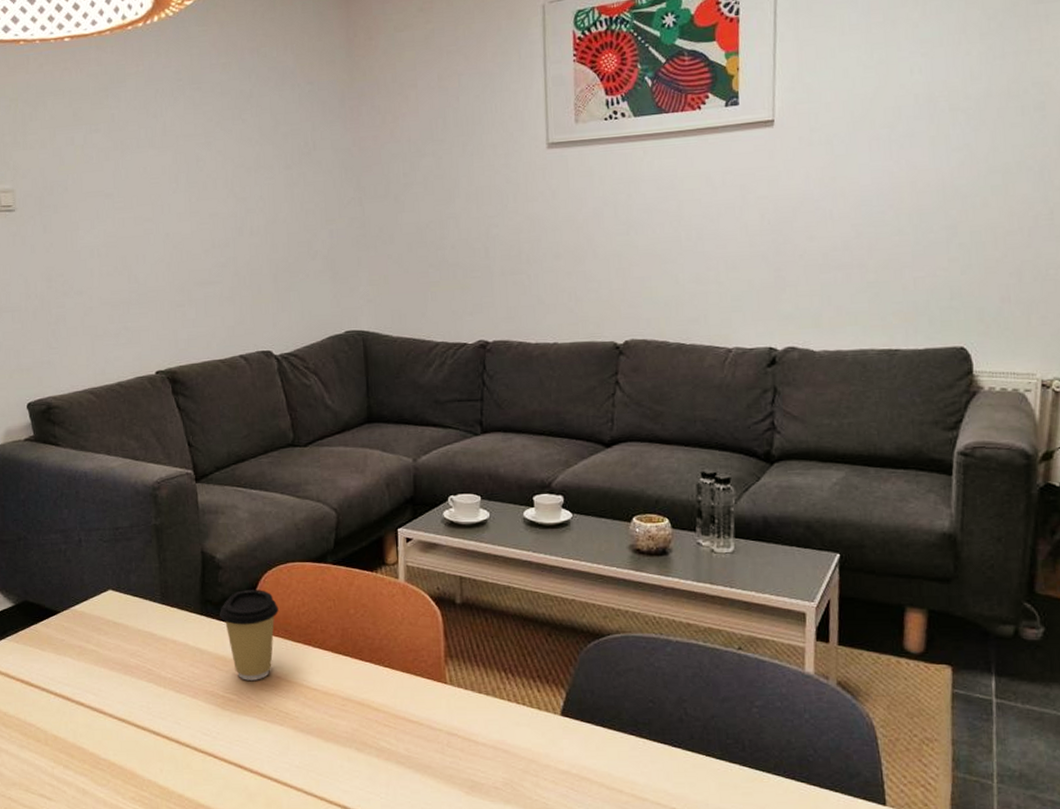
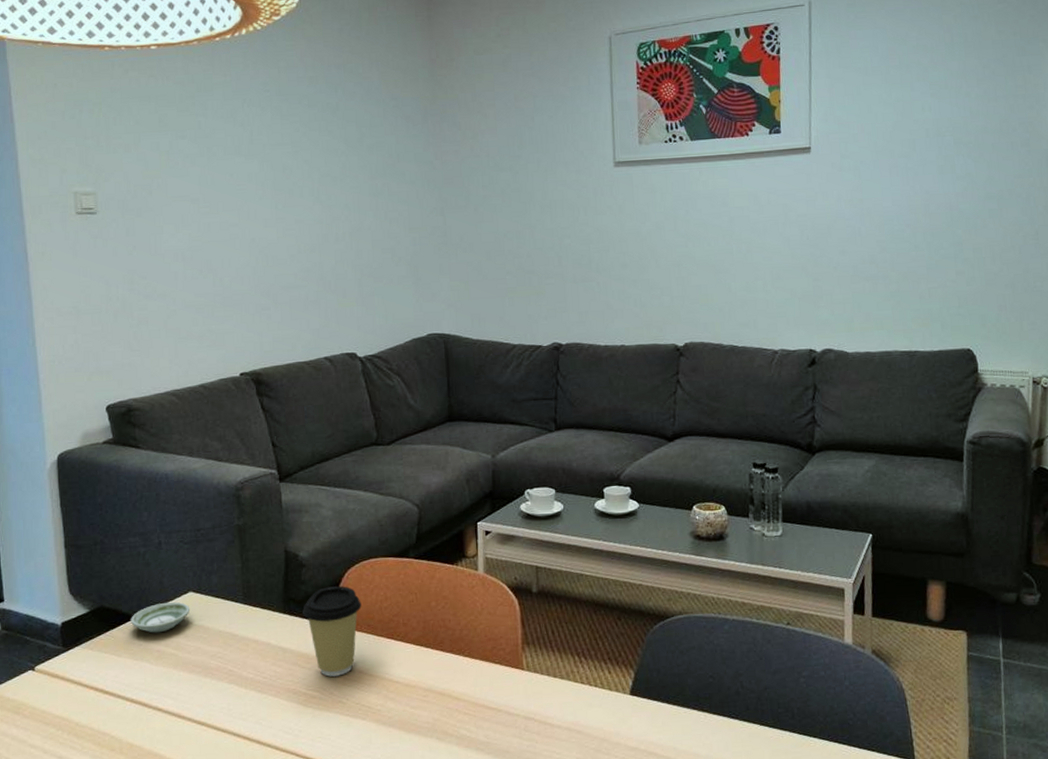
saucer: none [53,599,110,629] -> present [131,601,191,633]

